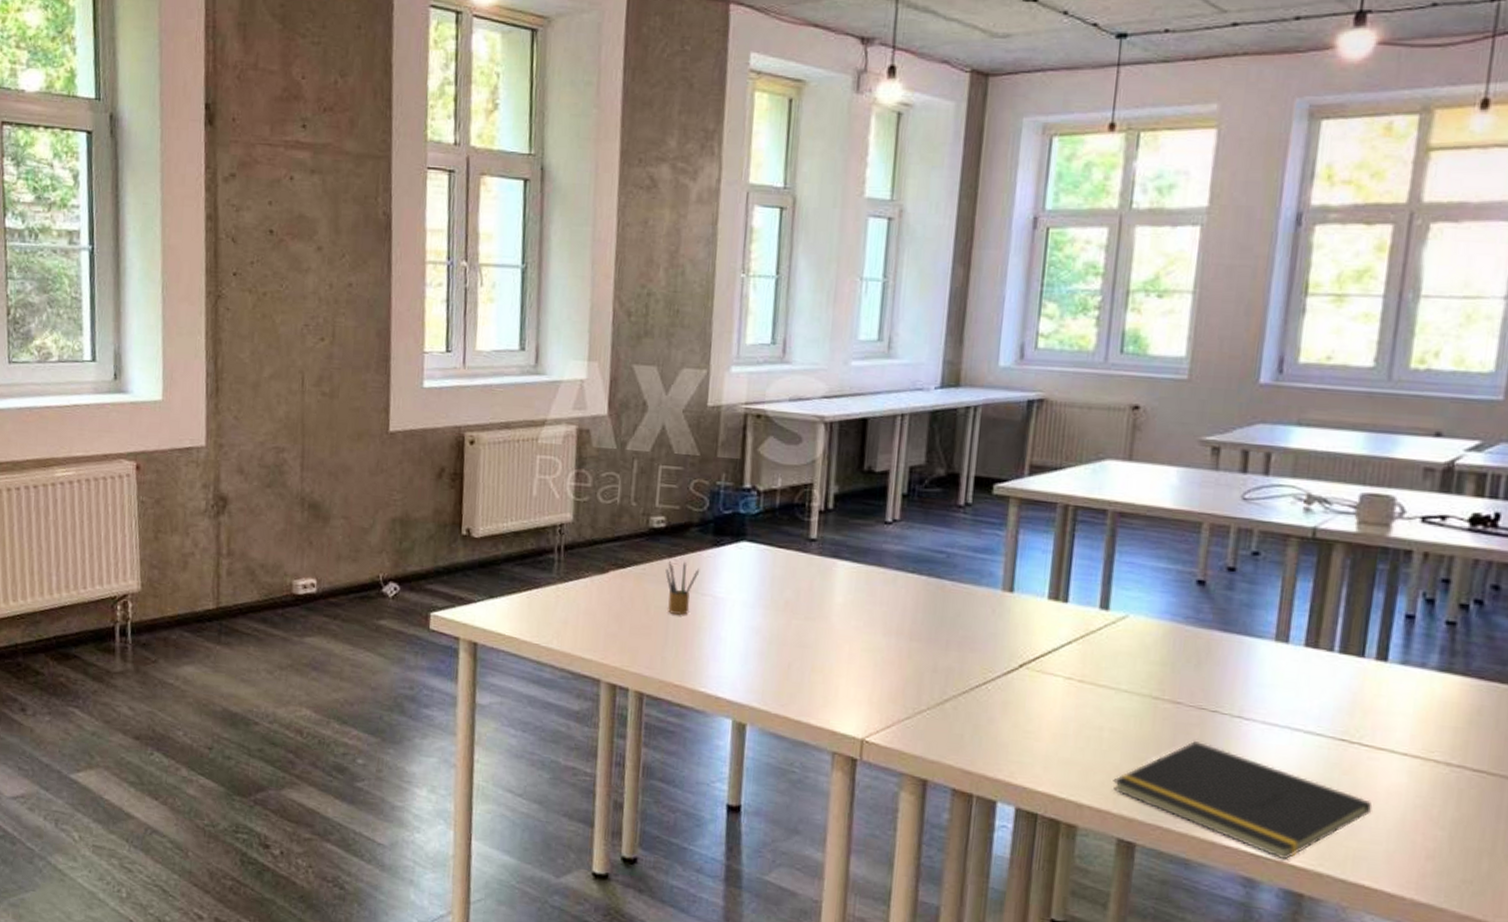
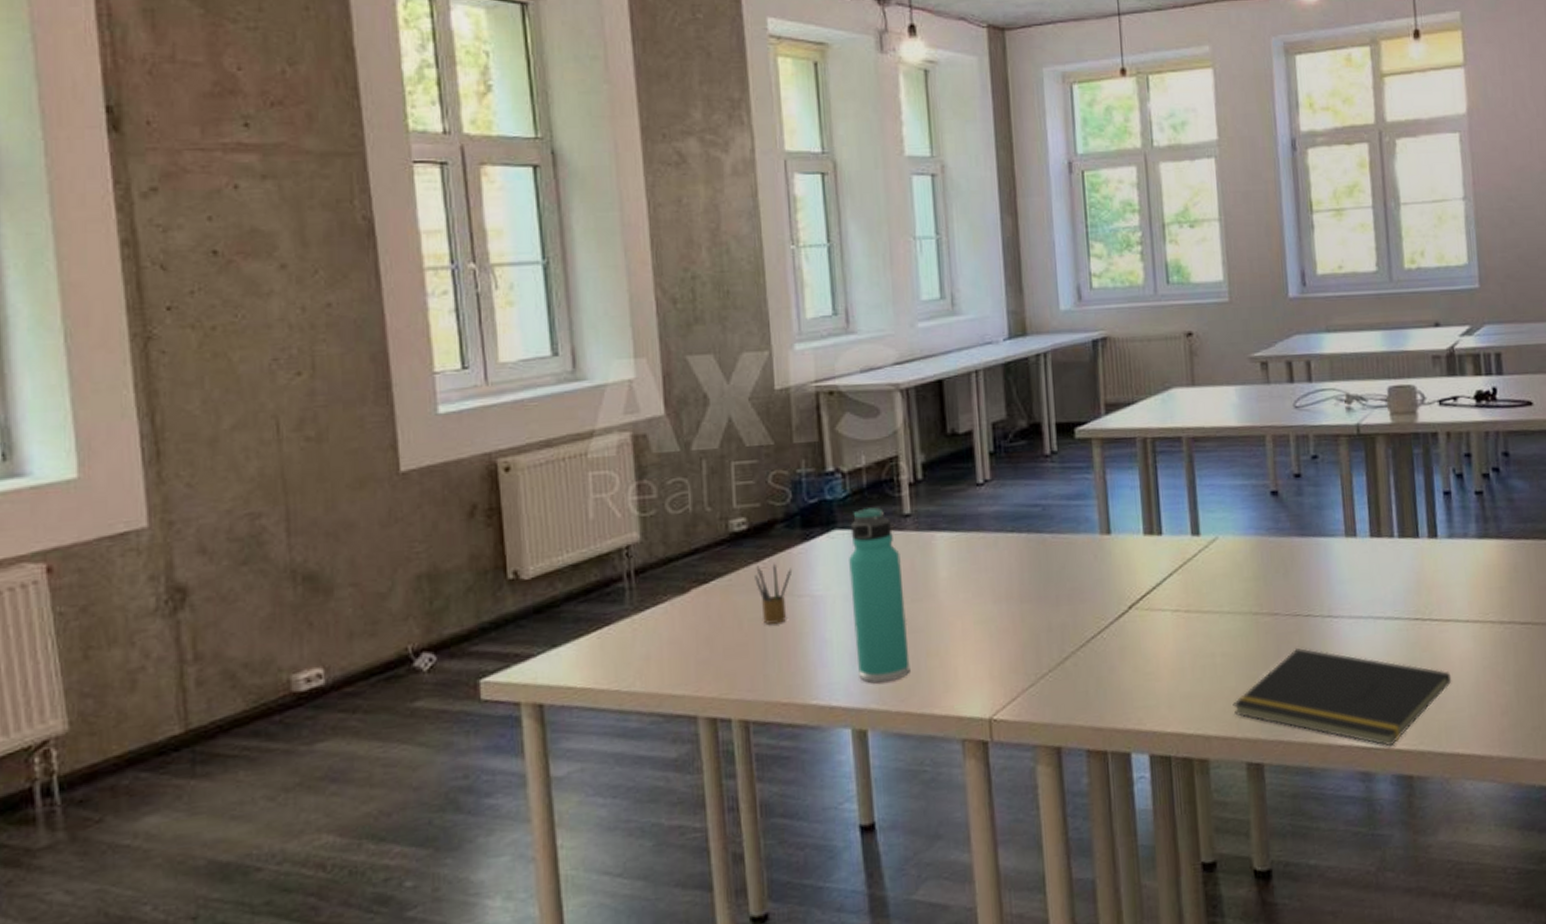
thermos bottle: none [745,525,801,686] -> present [849,506,910,683]

